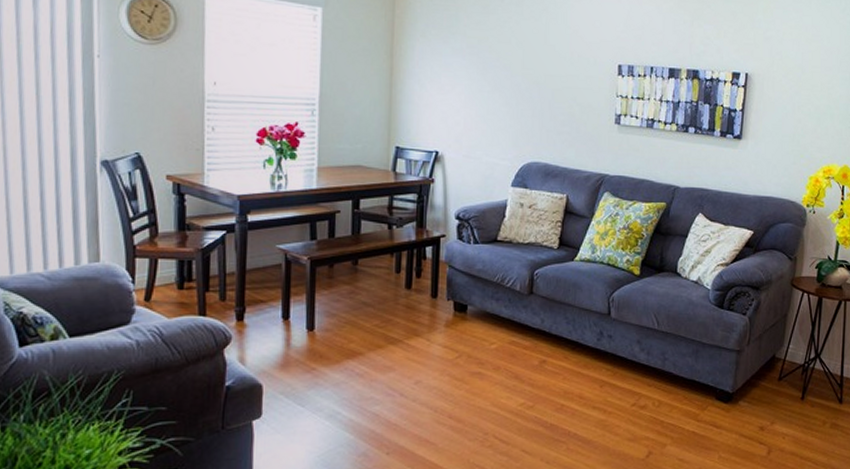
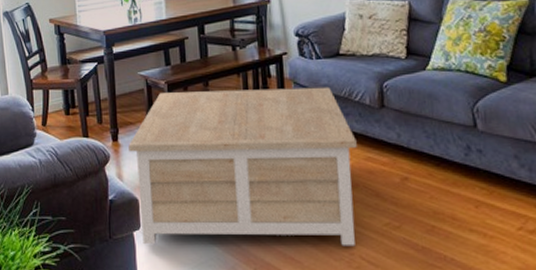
coffee table: none [256,269,503,434] -> present [128,86,357,247]

